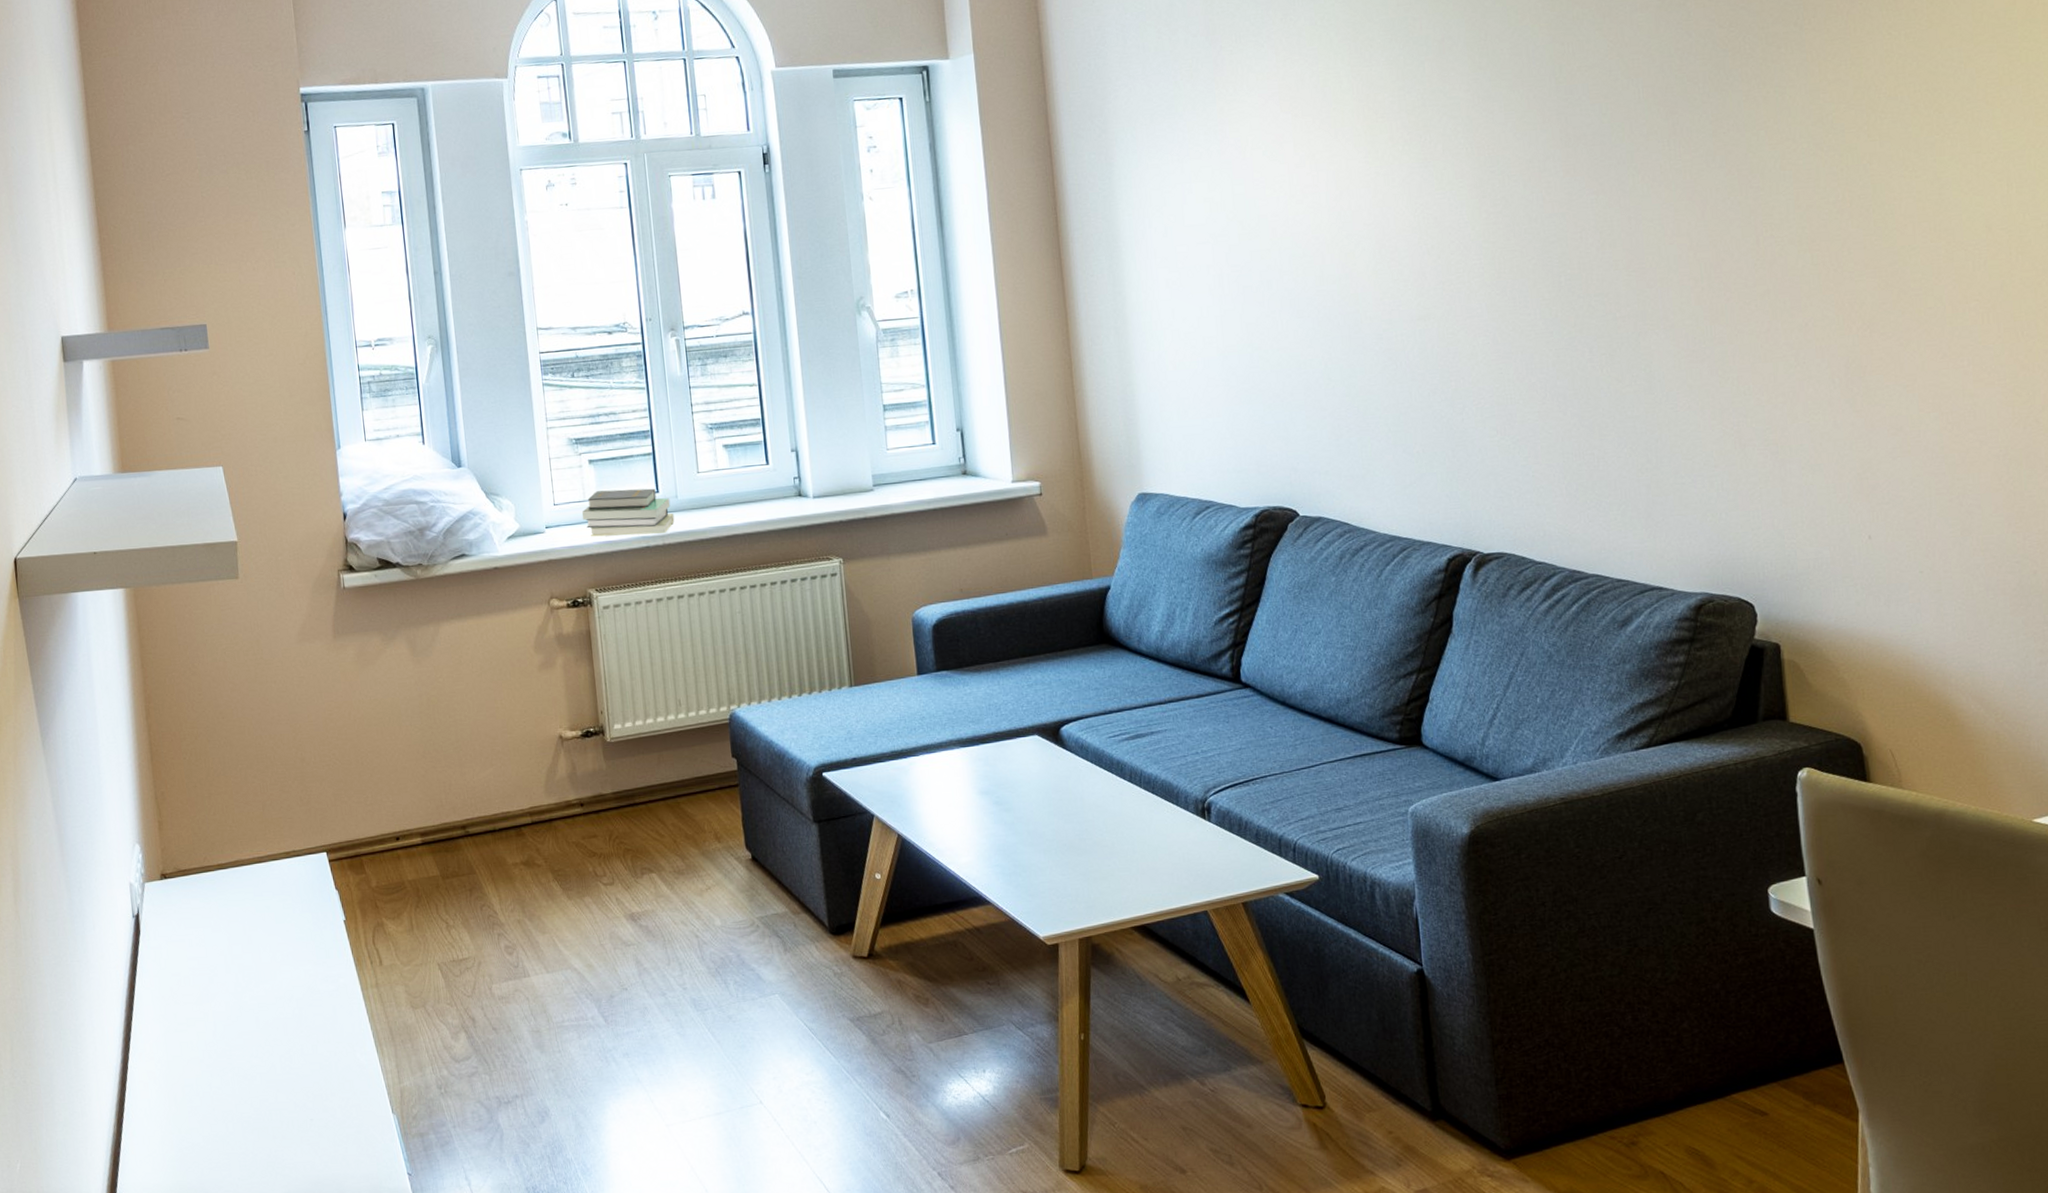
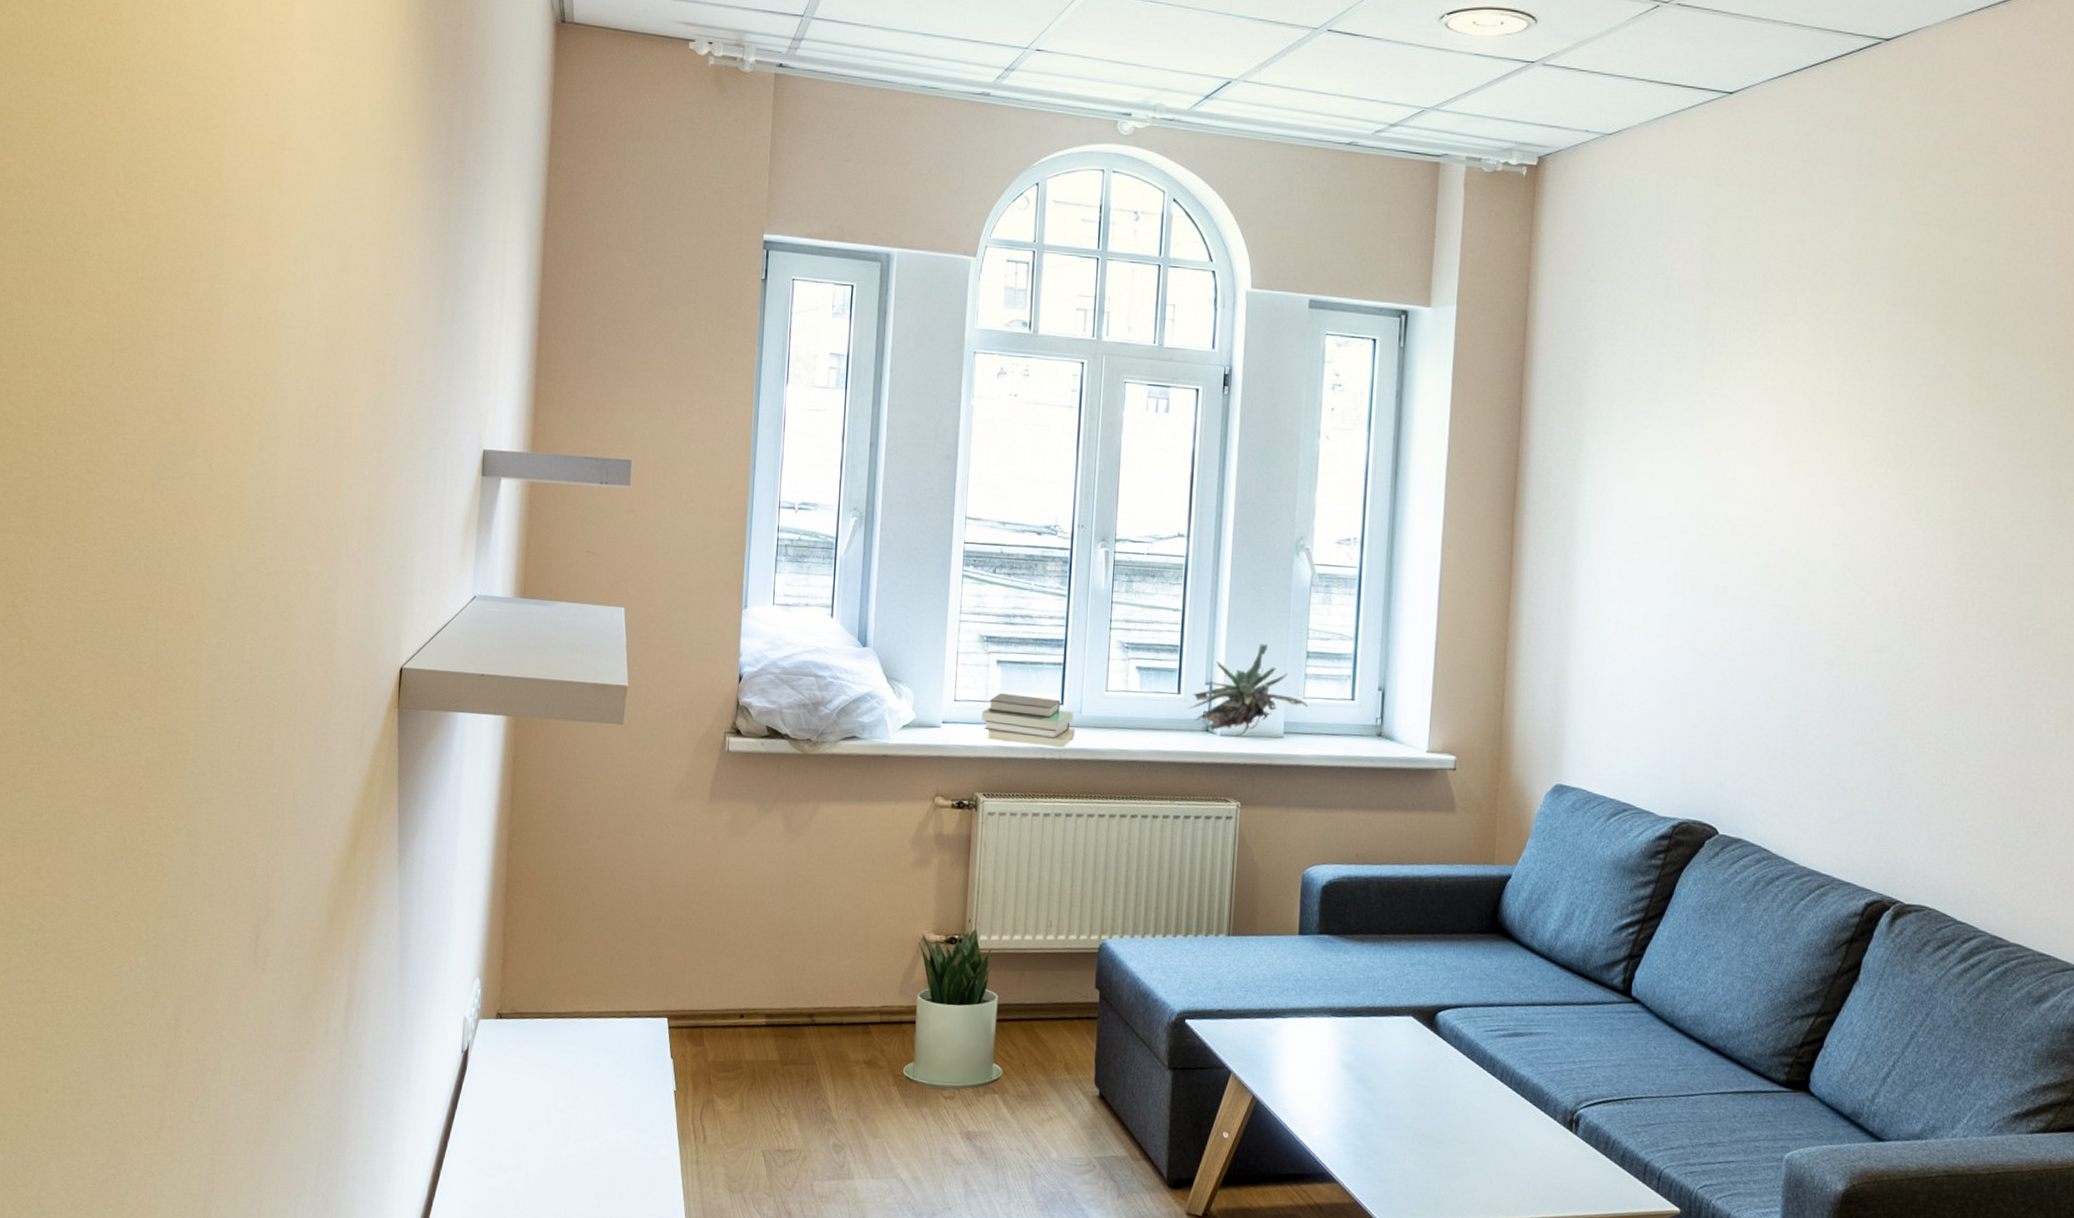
planter: none [556,719,657,878] -> present [902,929,1003,1090]
plant: none [778,404,892,497] -> present [1188,644,1308,737]

